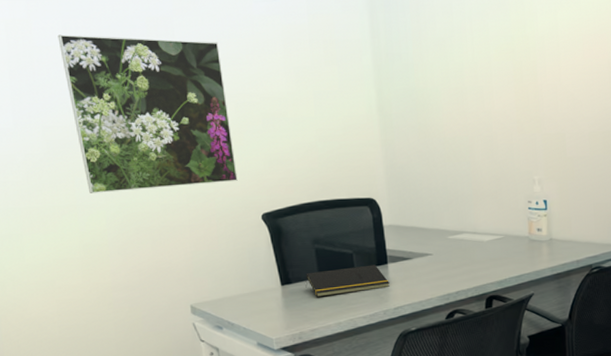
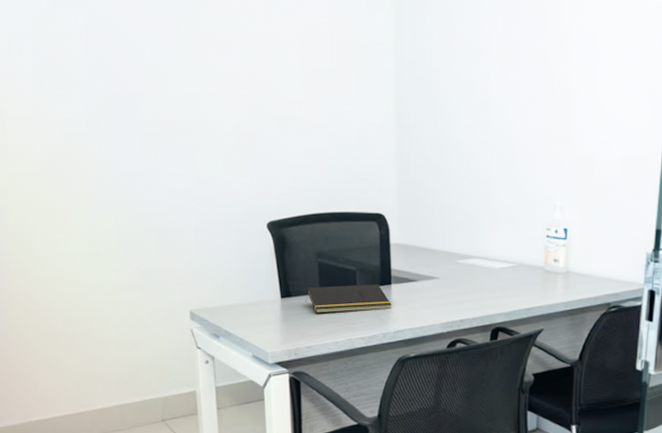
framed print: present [57,34,238,193] -> none [81,24,246,190]

